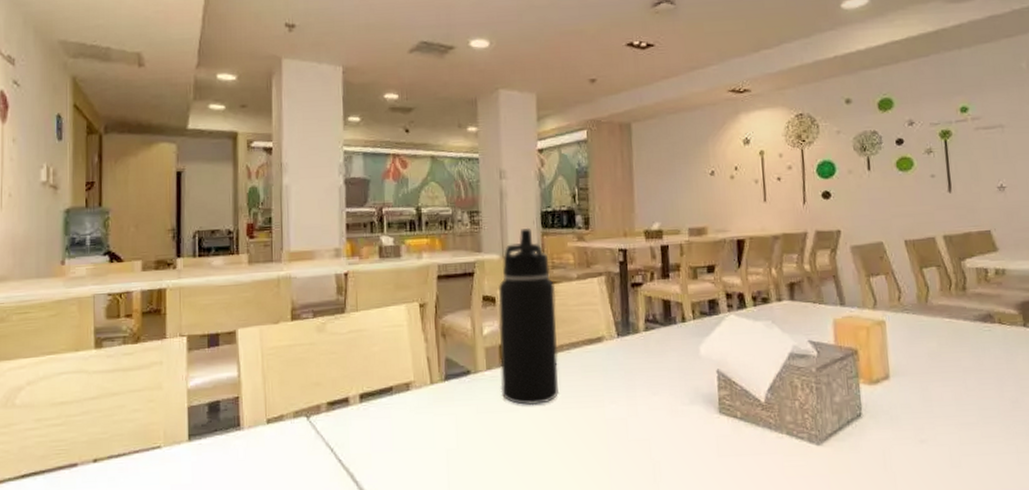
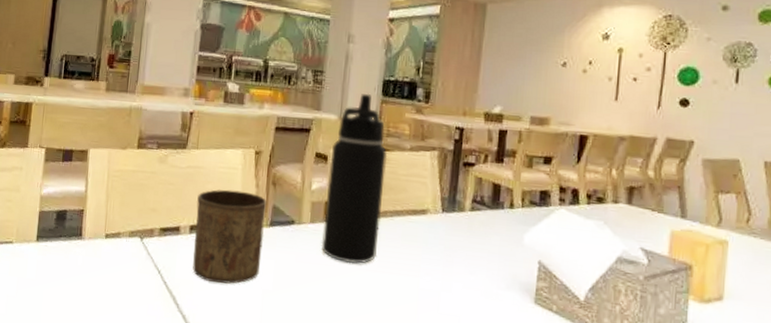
cup: none [364,348,441,451] -> present [192,189,267,284]

